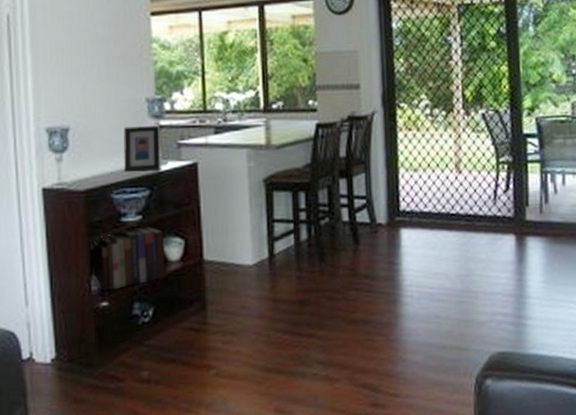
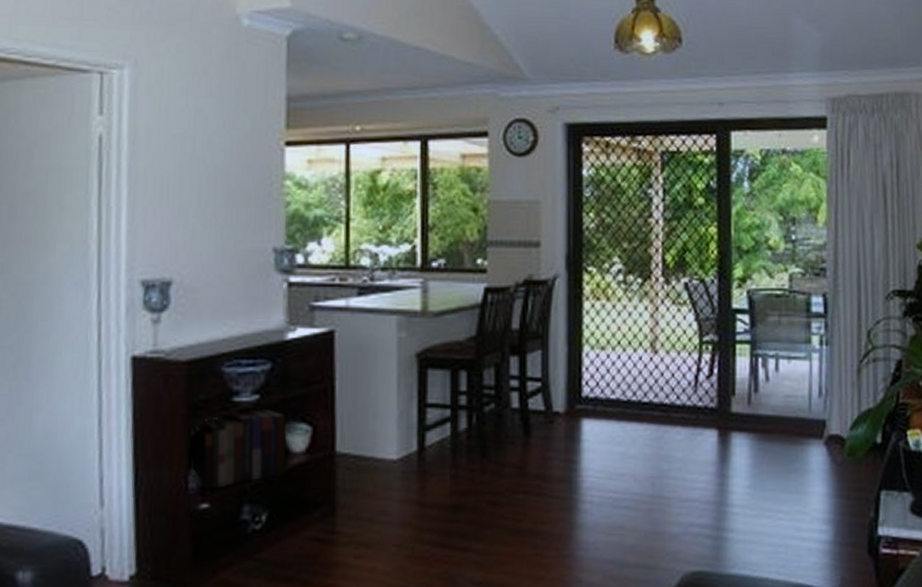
picture frame: present [124,126,161,172] -> none [240,283,289,339]

